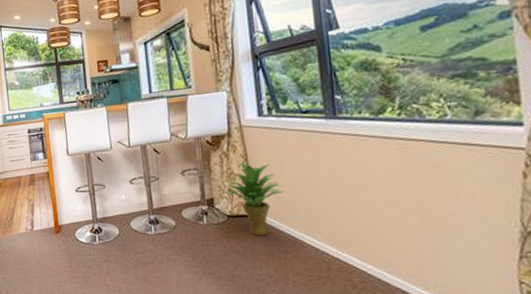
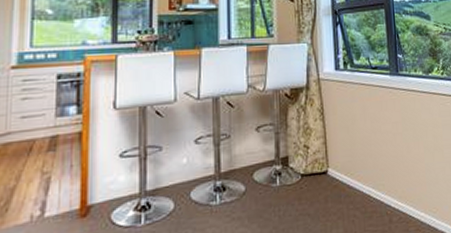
potted plant: present [226,161,283,236] -> none [301,115,354,195]

